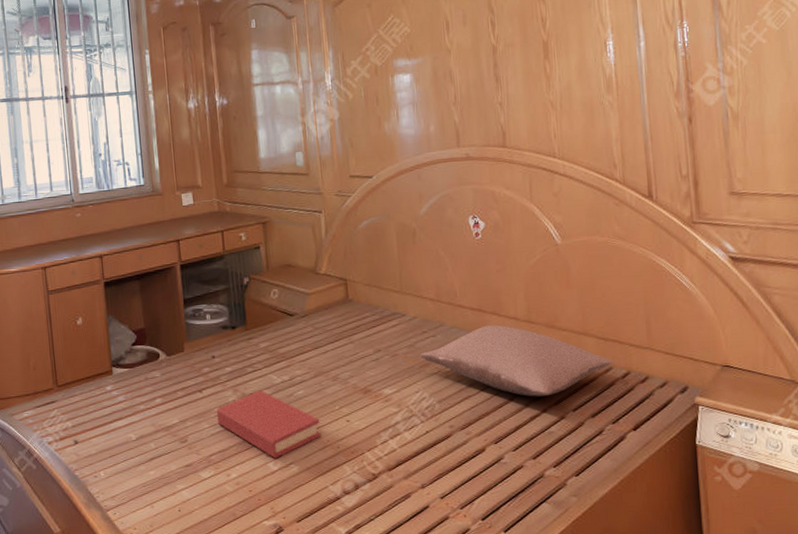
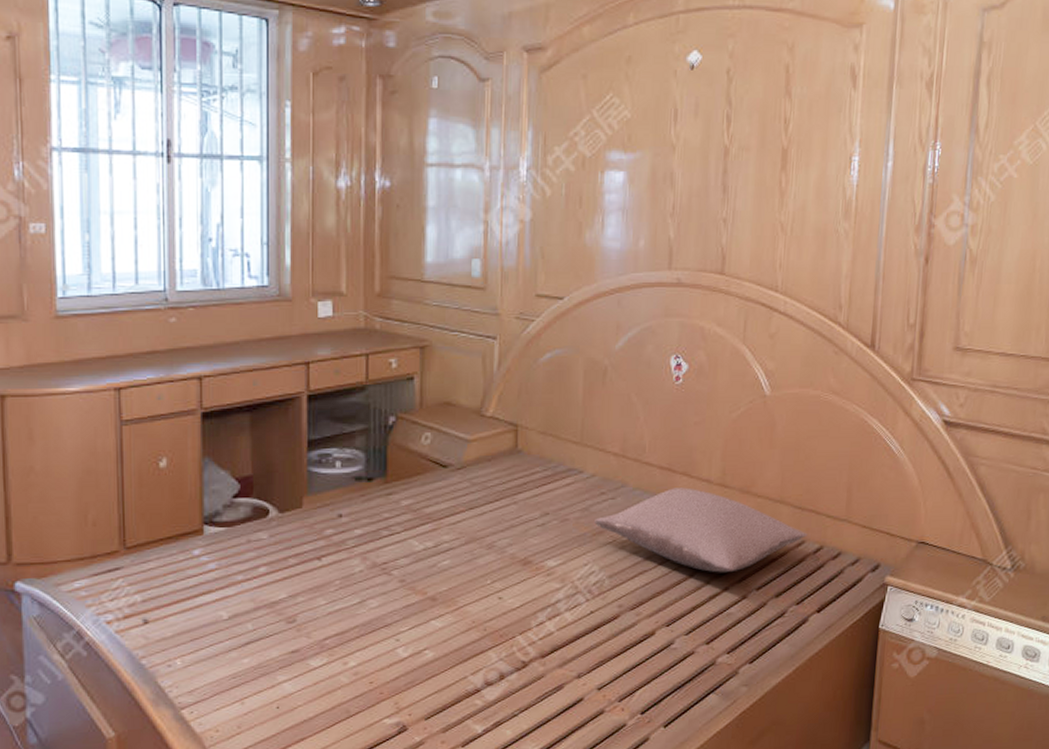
hardback book: present [216,390,321,459] -> none [337,559,466,643]

